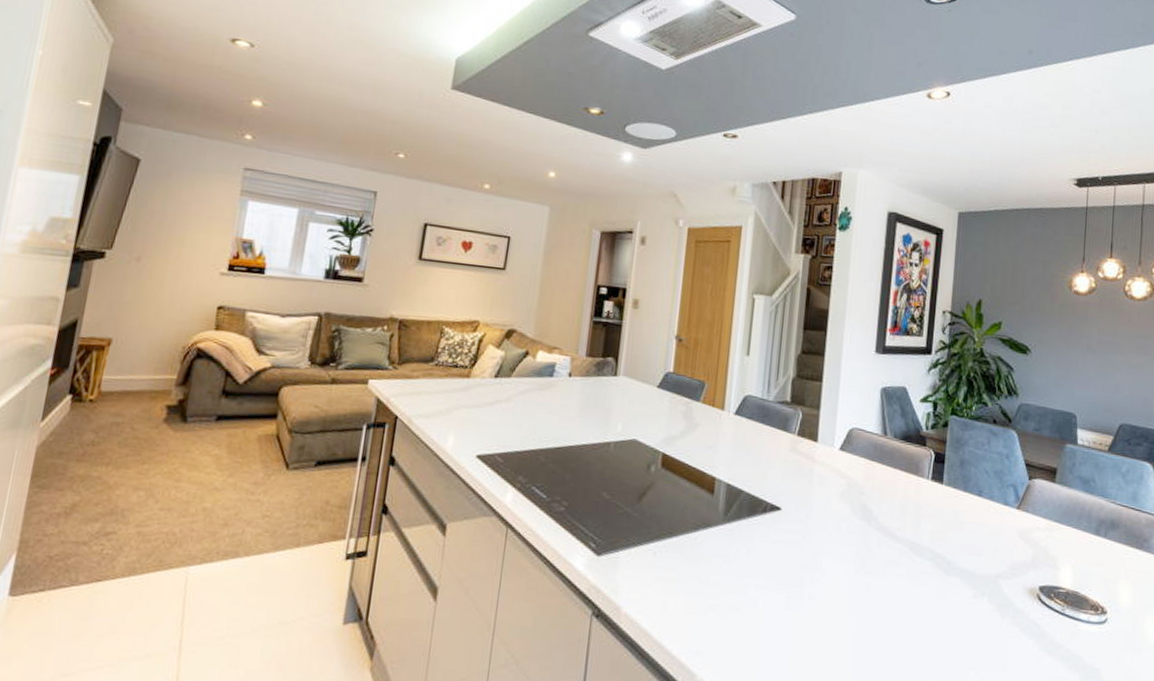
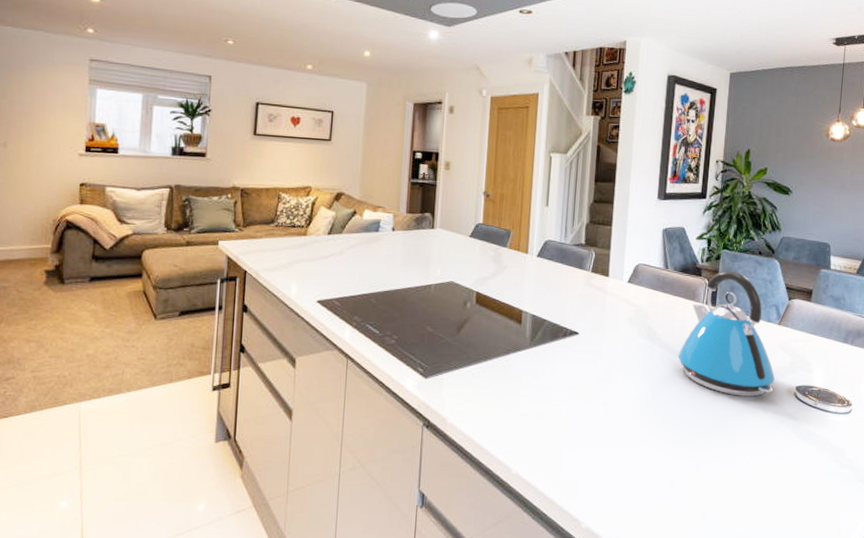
kettle: none [898,440,1015,597] -> present [678,270,776,397]

